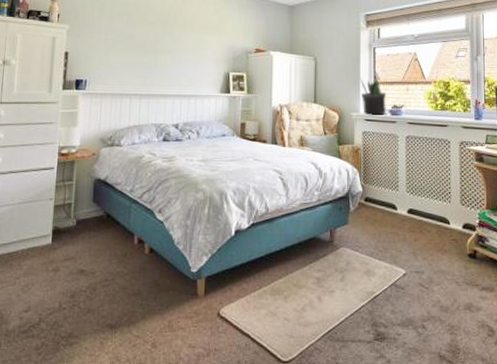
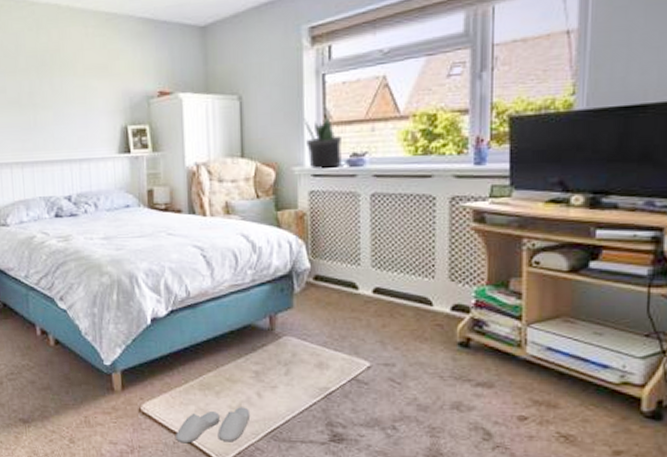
slippers: none [248,310,312,345] -> present [176,407,251,444]

